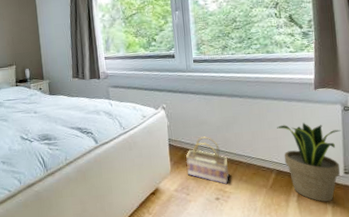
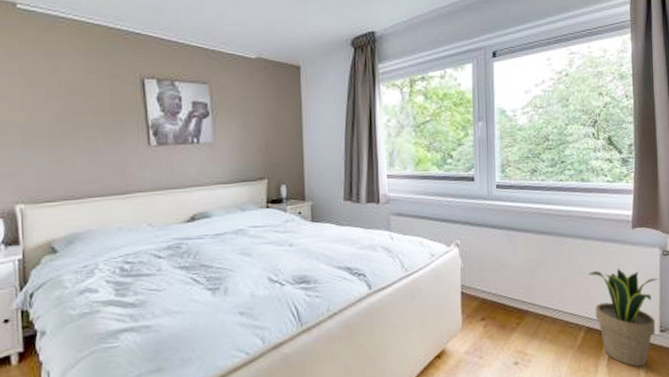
basket: present [185,136,229,185] -> none [480,283,532,345]

